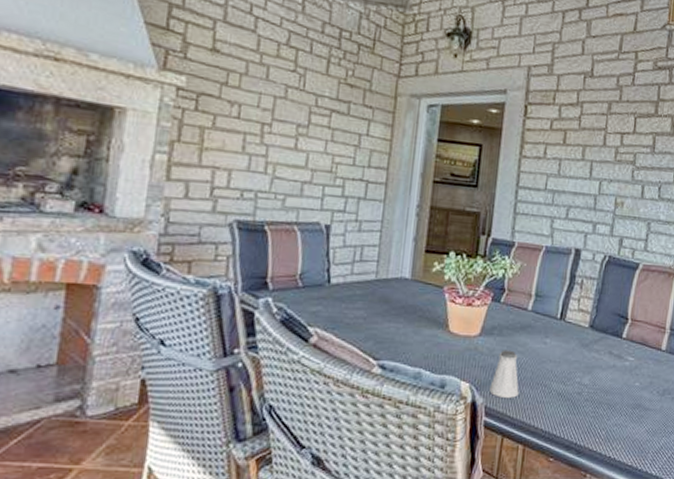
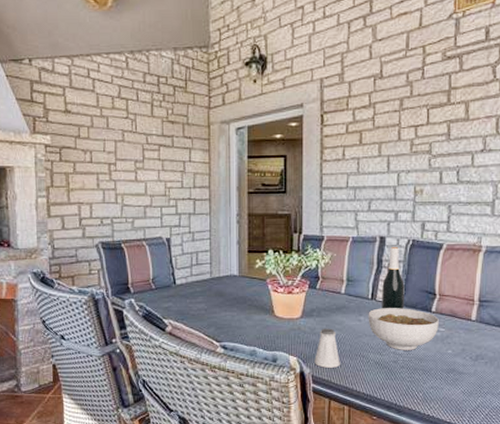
bowl: none [554,330,629,381] -> present [368,308,439,350]
wine bottle: none [570,261,597,333] -> present [382,246,405,309]

